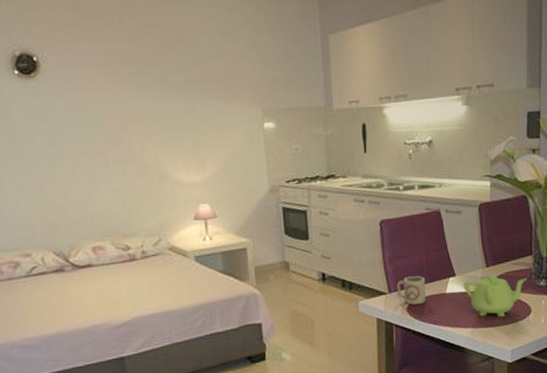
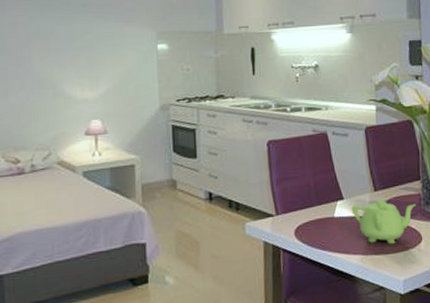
cup: present [396,276,426,305] -> none [283,198,314,229]

